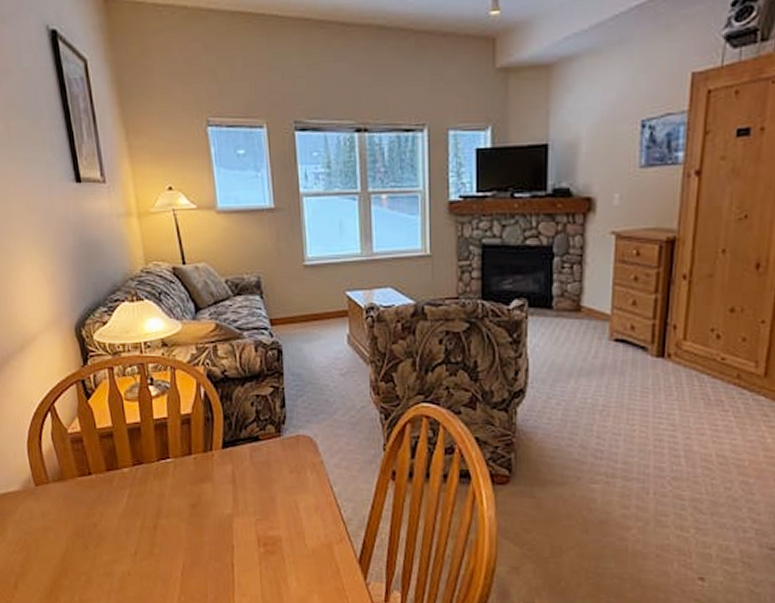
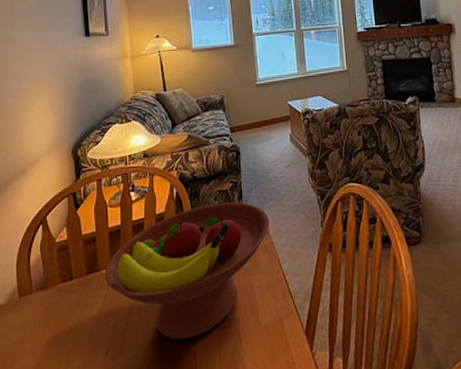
fruit bowl: none [126,409,320,551] -> present [104,202,270,340]

